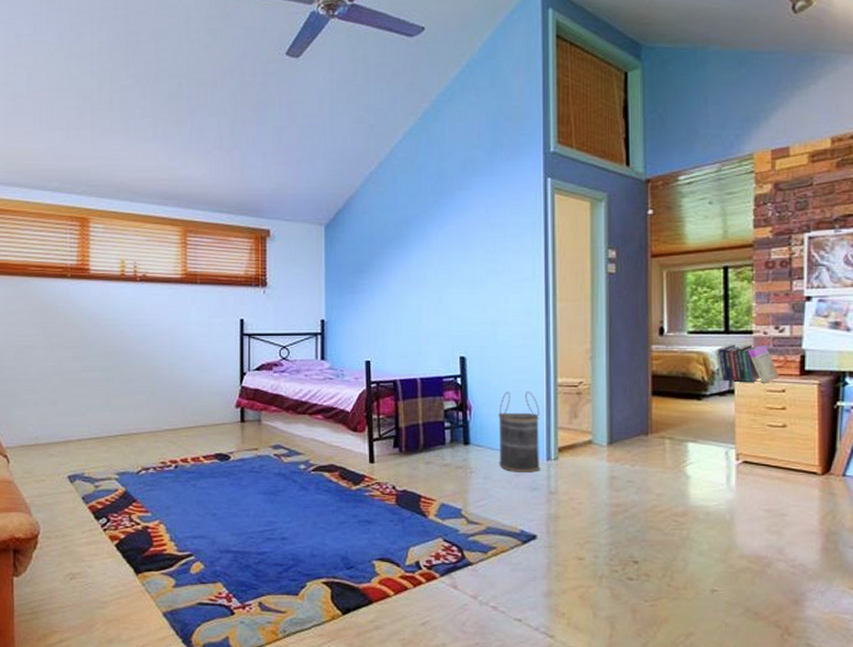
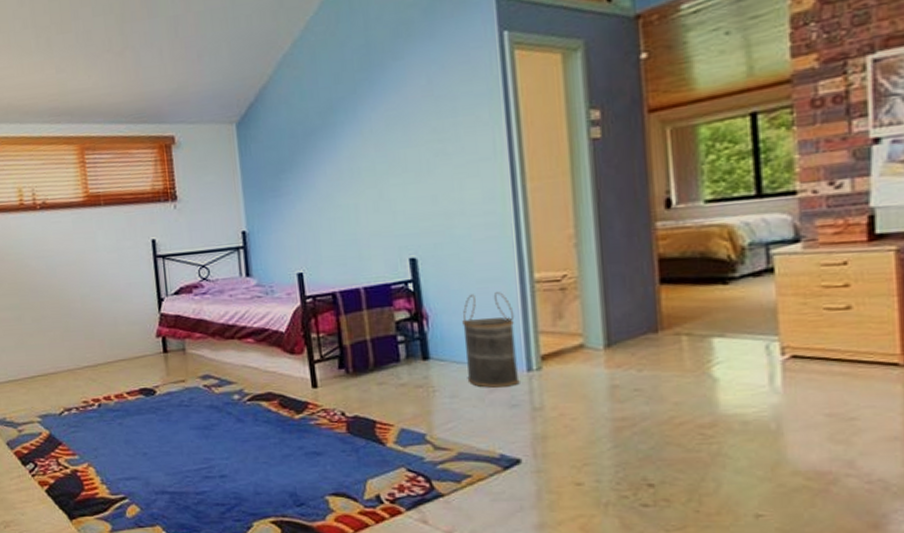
books: present [715,344,780,383] -> none [744,207,839,259]

